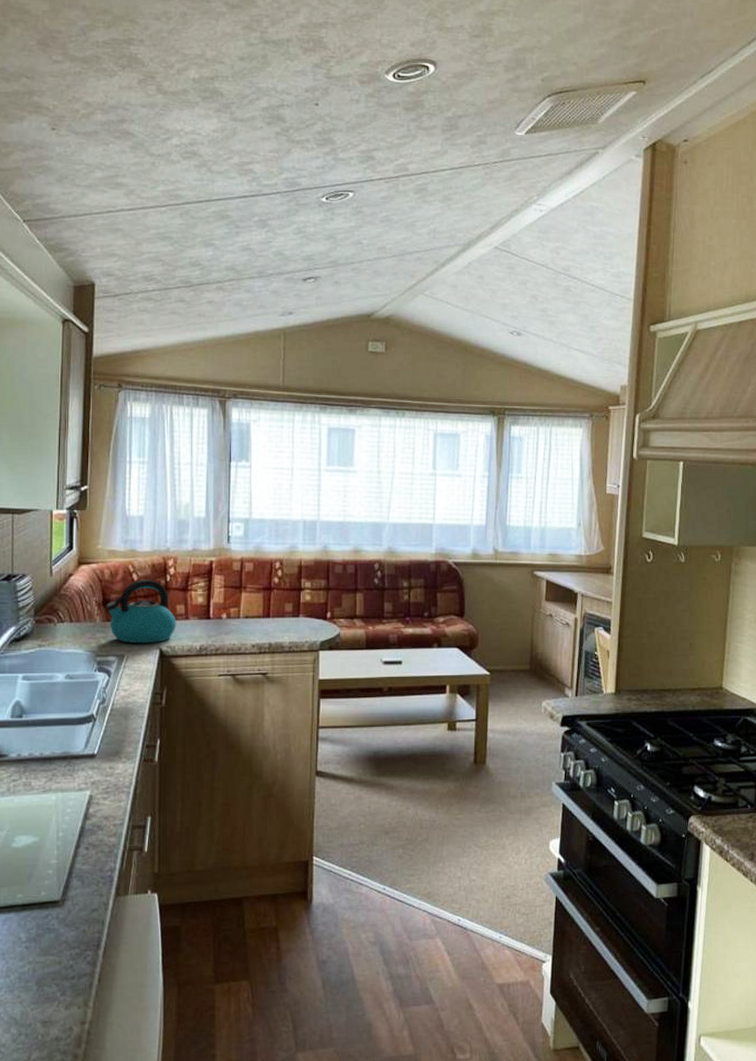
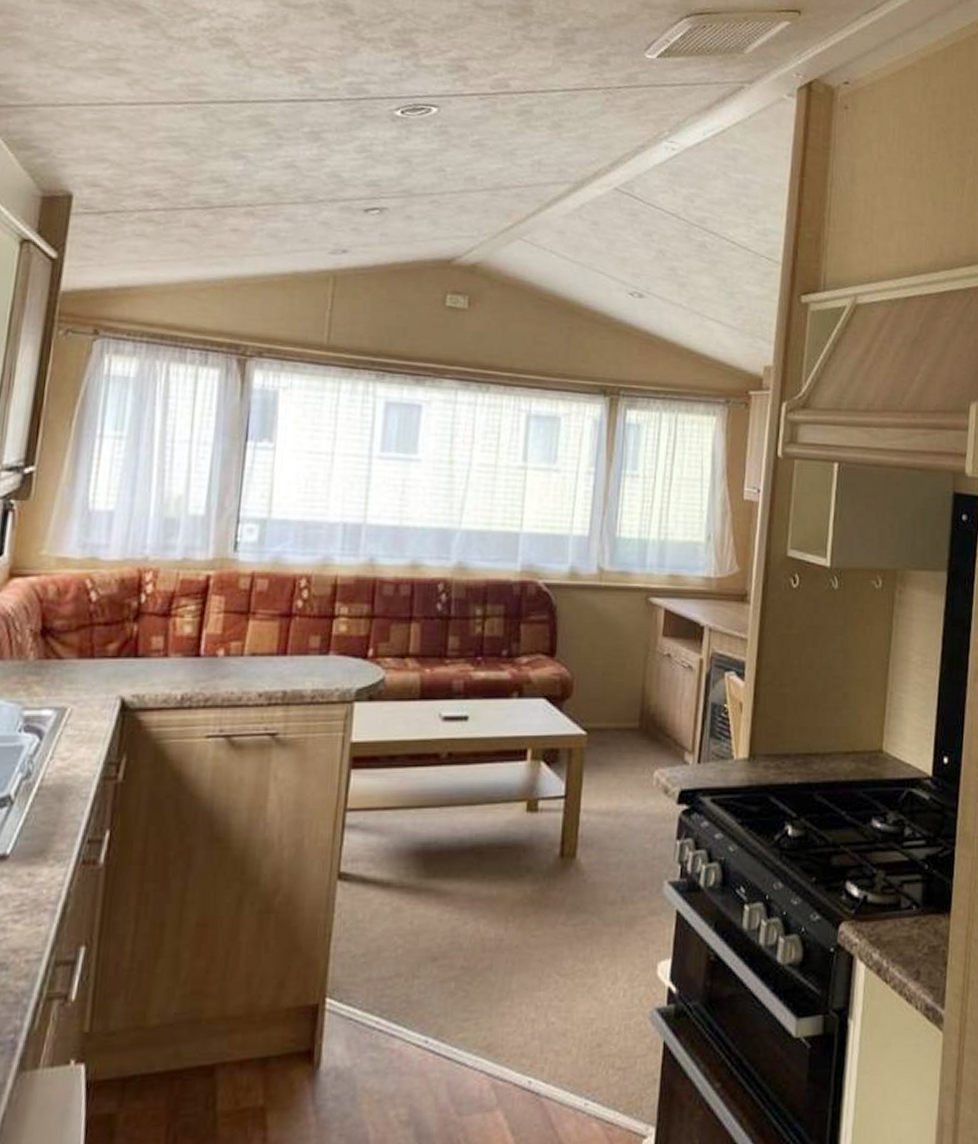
kettle: present [106,579,176,644] -> none [45,600,150,692]

